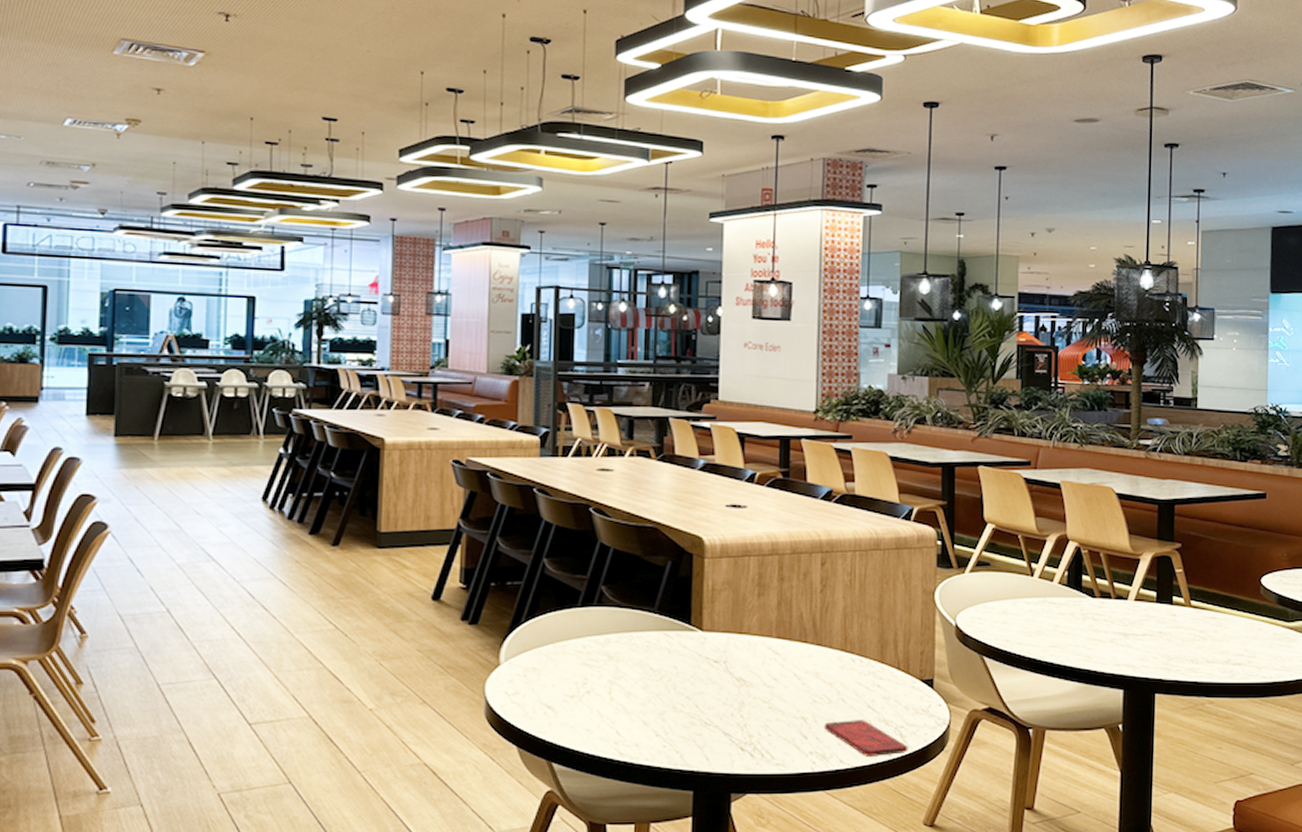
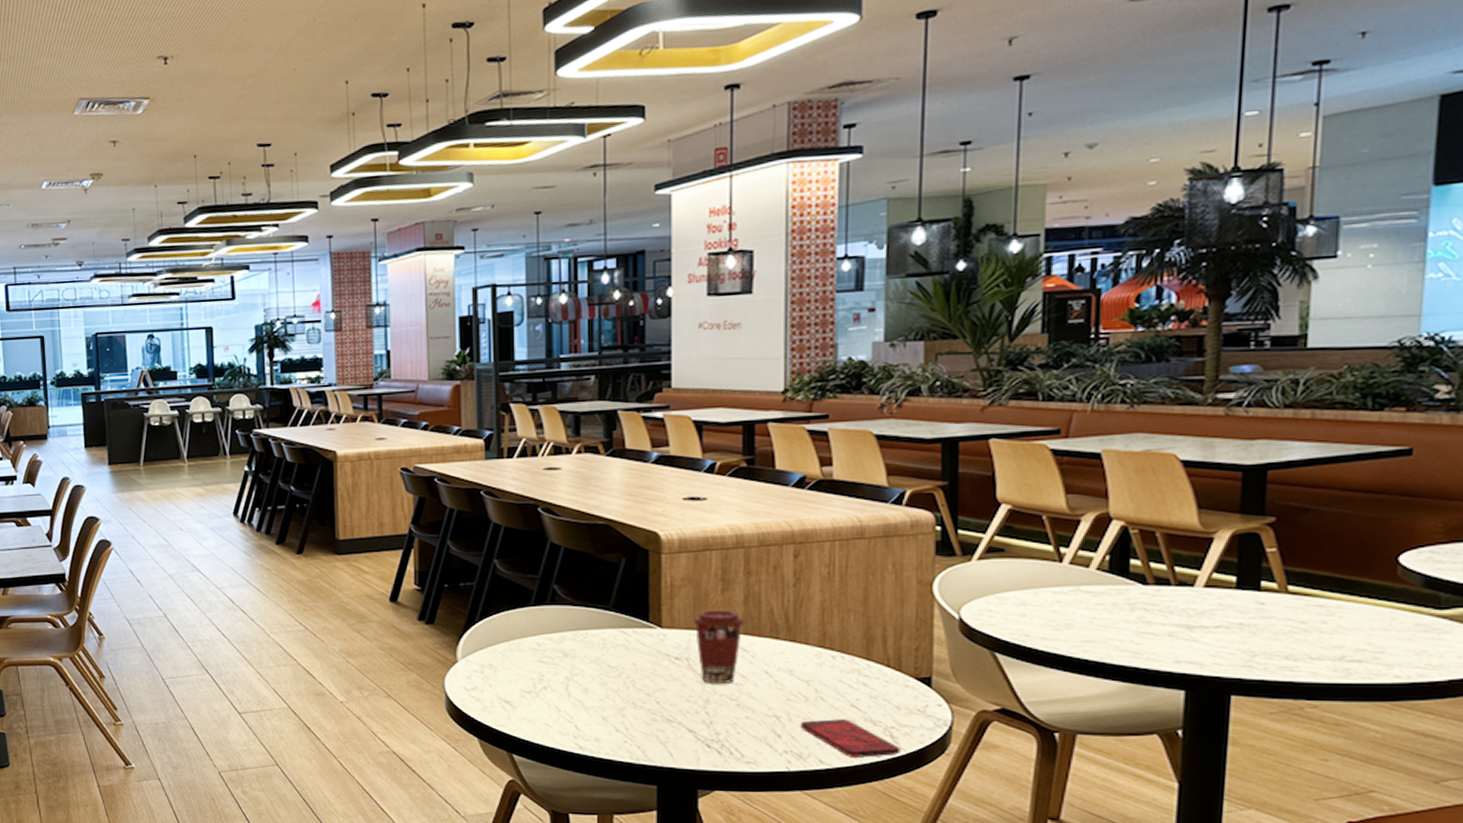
coffee cup: none [731,613,777,686] -> present [692,609,744,683]

